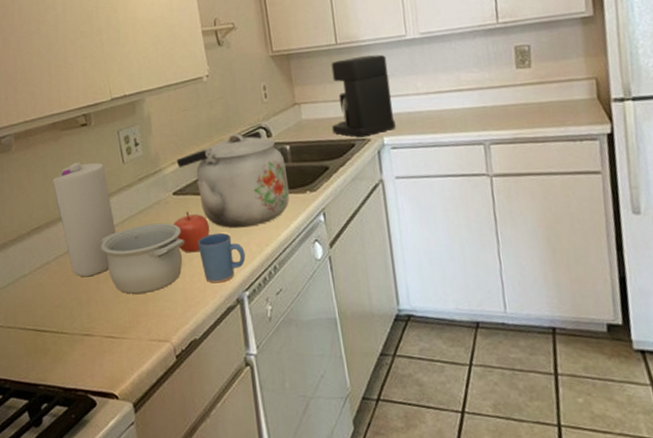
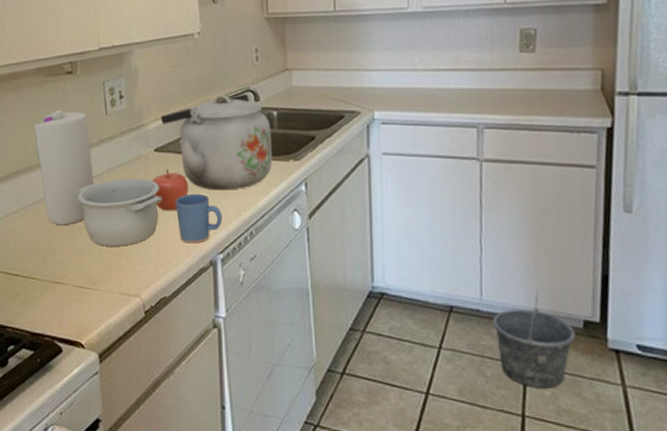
coffee maker: present [331,54,396,138] -> none [322,25,388,110]
bucket: none [519,297,601,396] -> present [493,289,575,389]

